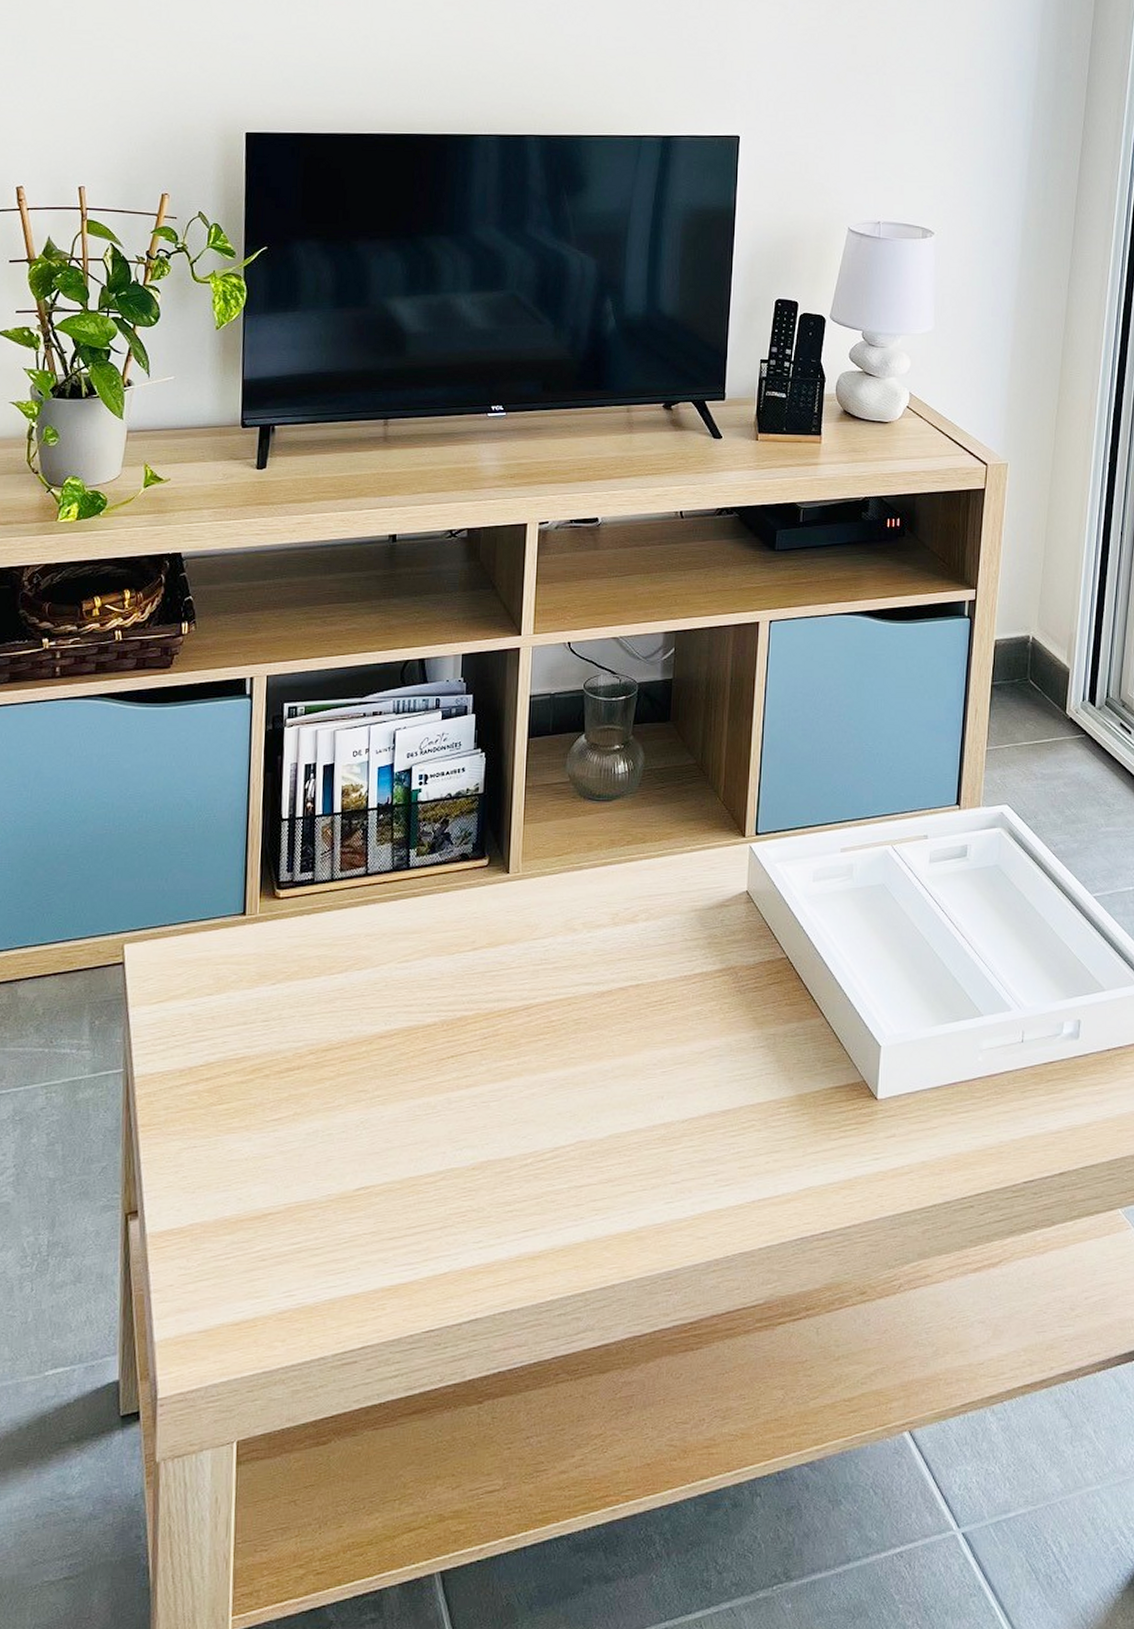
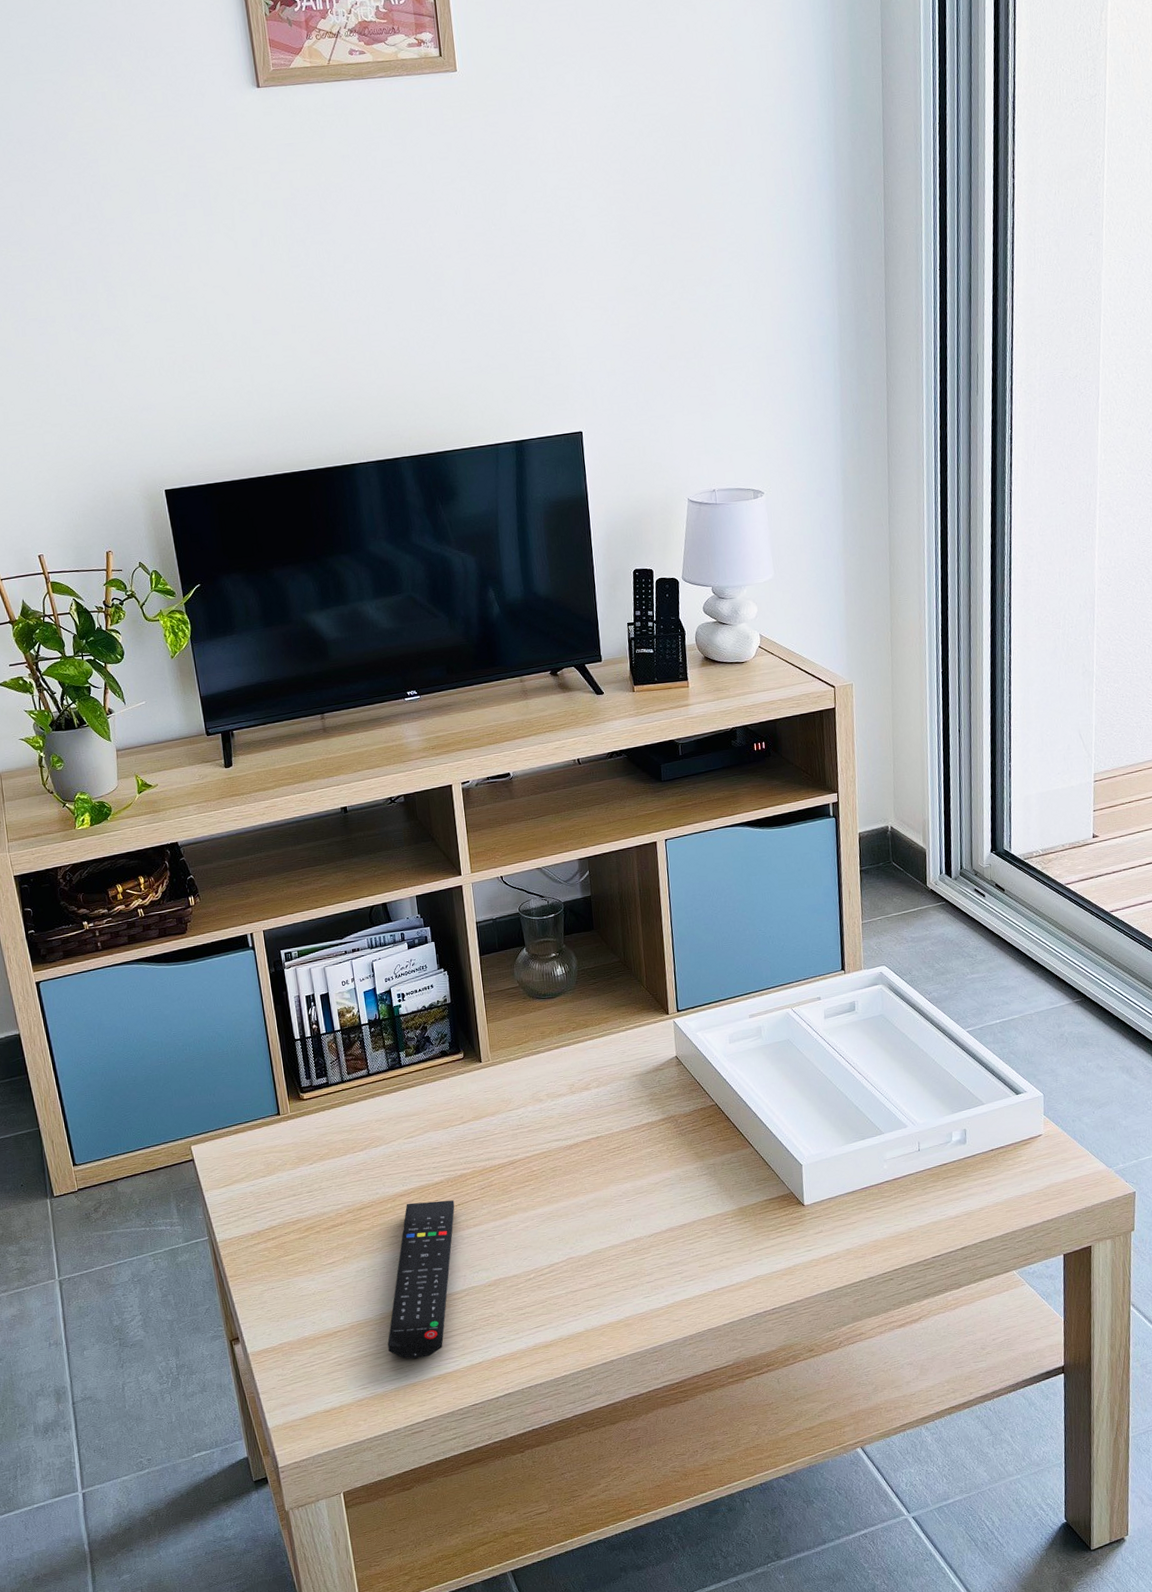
remote control: none [330,1048,447,1261] -> present [387,1200,455,1359]

